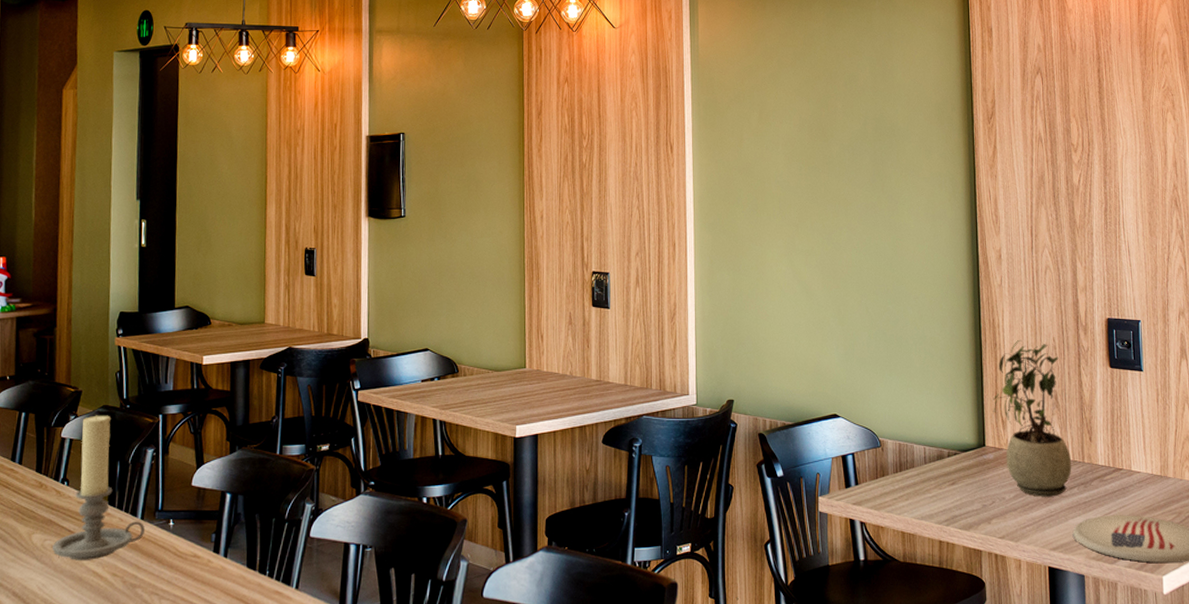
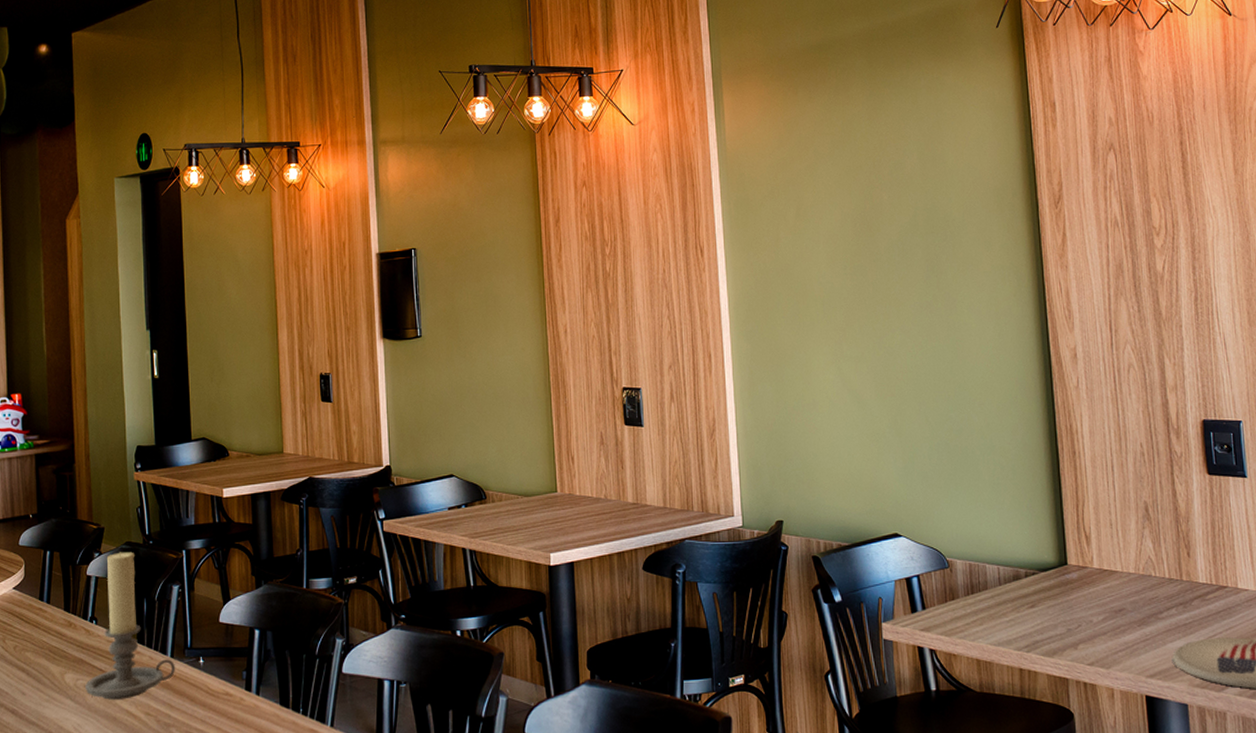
potted plant: present [993,339,1072,497] -> none [1073,446,1168,619]

